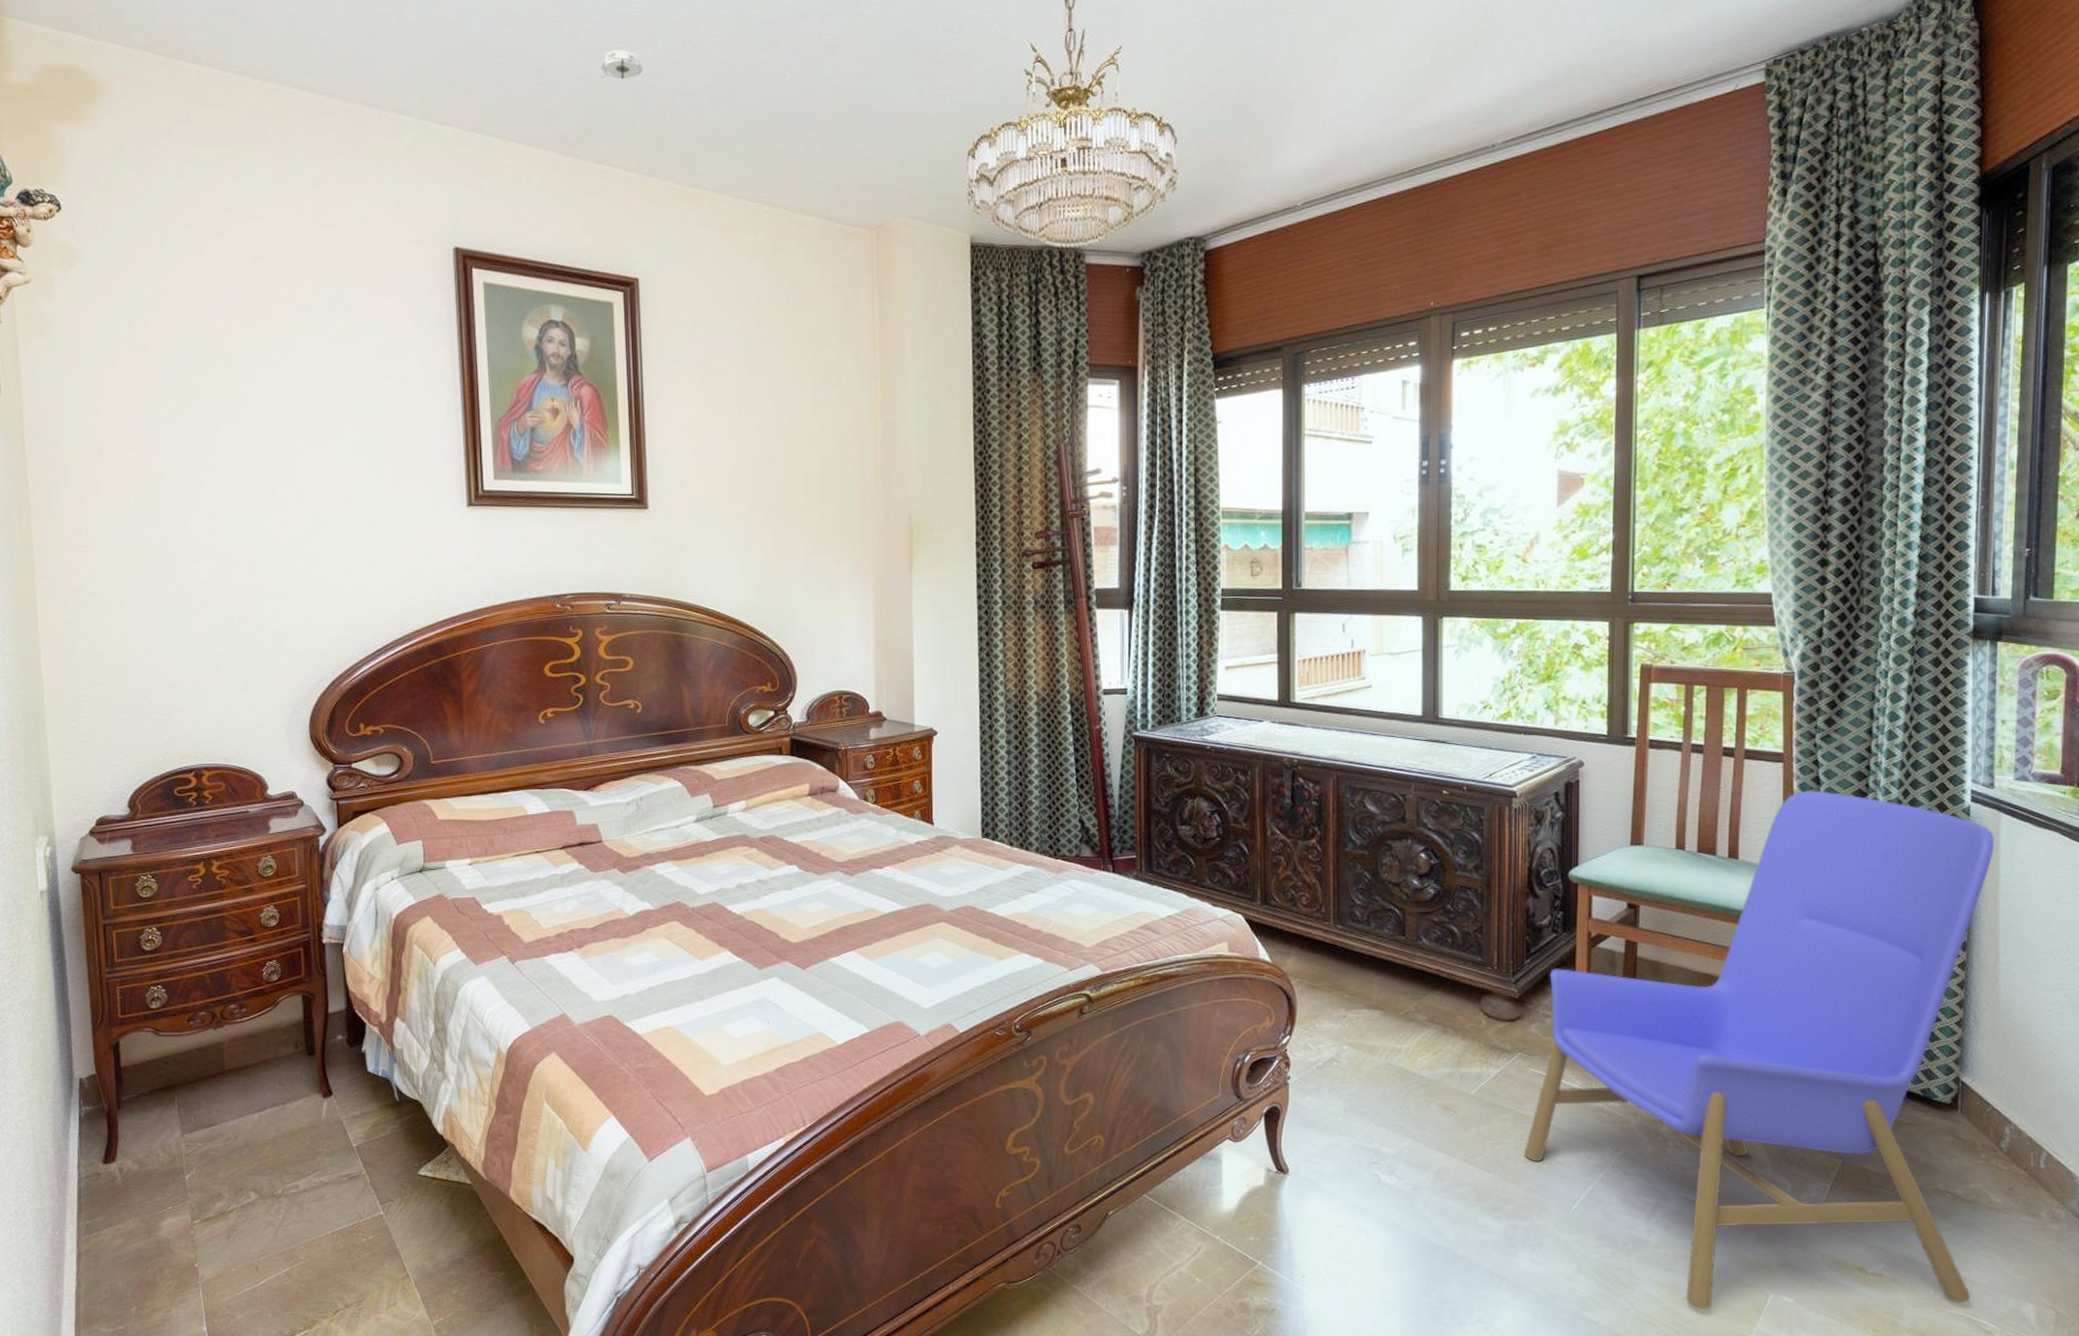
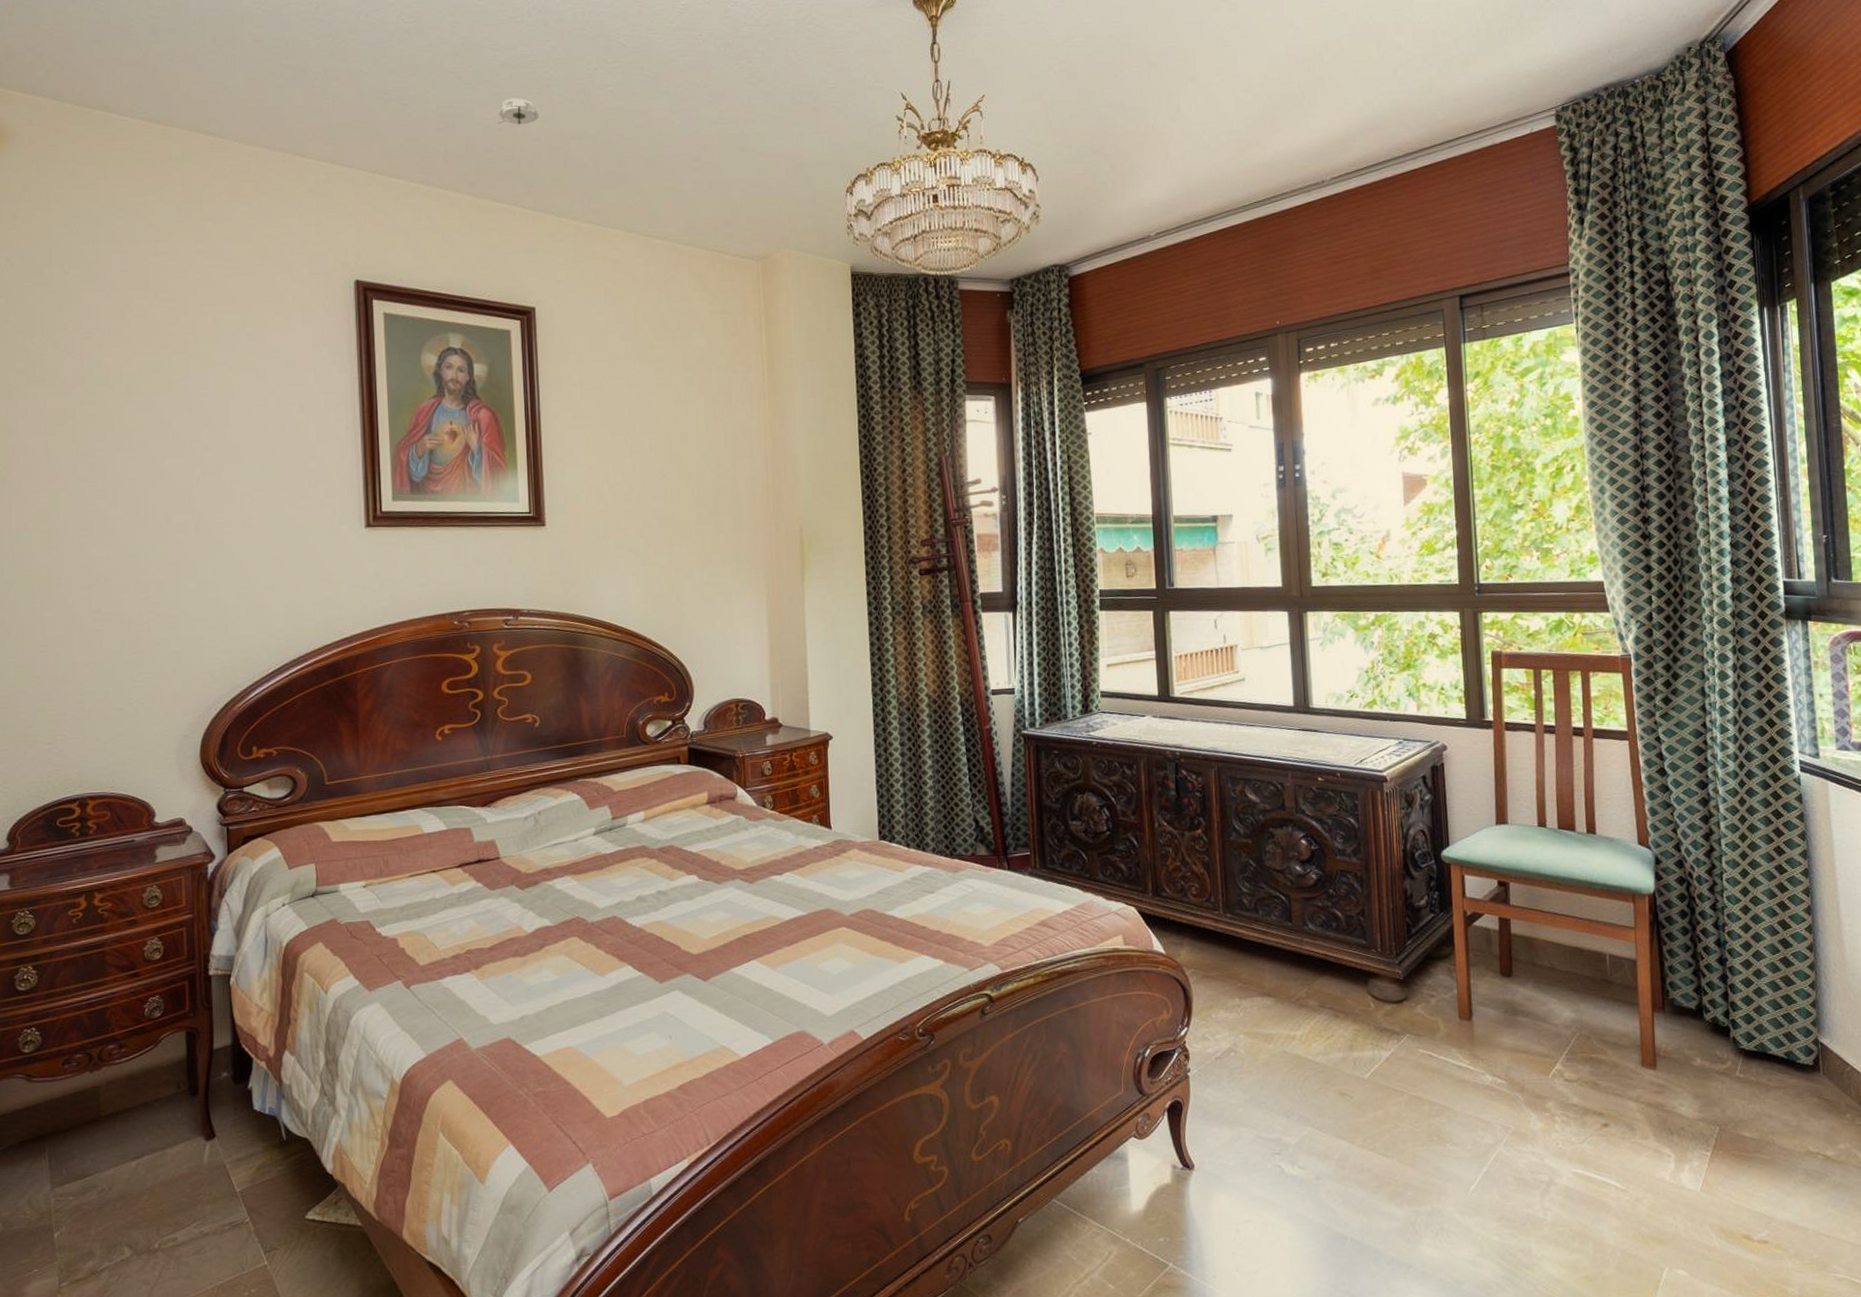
armchair: present [1523,790,1995,1310] -> none [1419,765,1852,1288]

